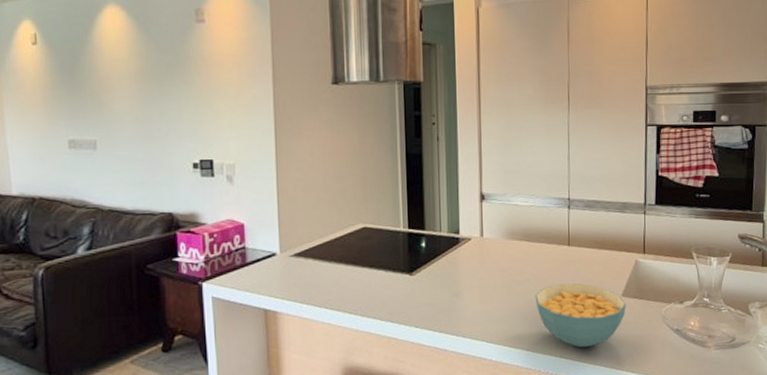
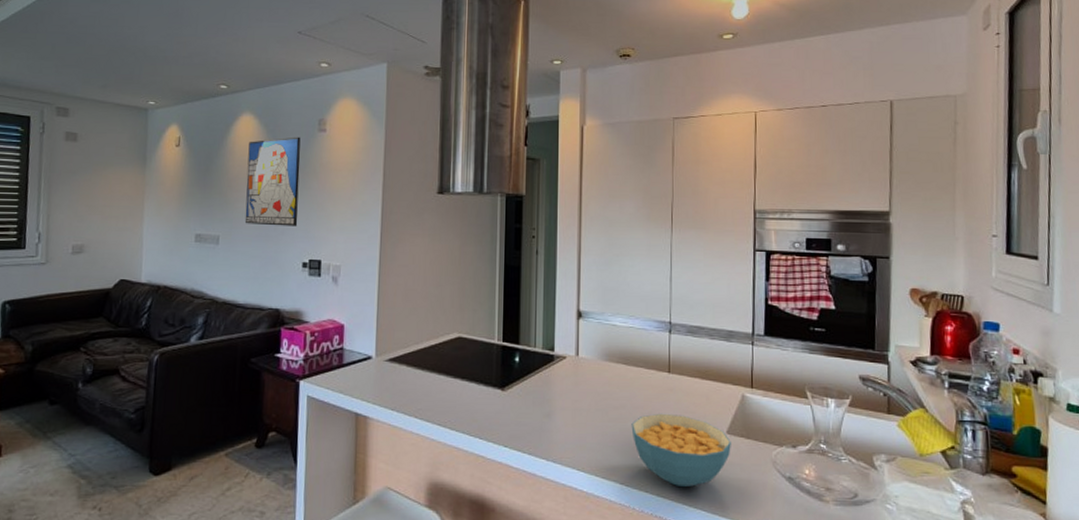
wall art: none [118,29,183,127] -> present [244,137,301,226]

